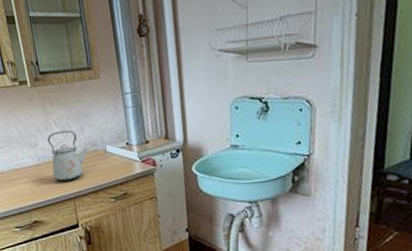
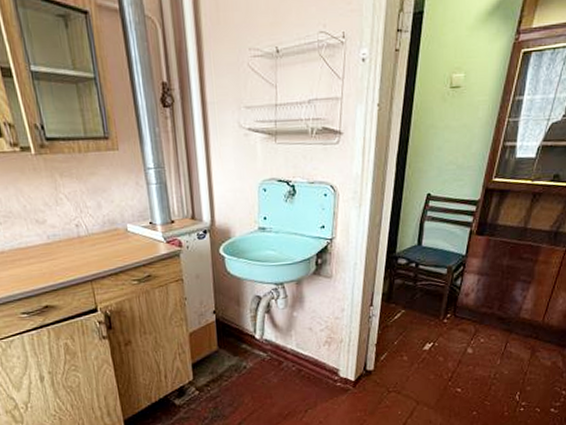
kettle: present [47,130,89,182] -> none [58,206,108,263]

